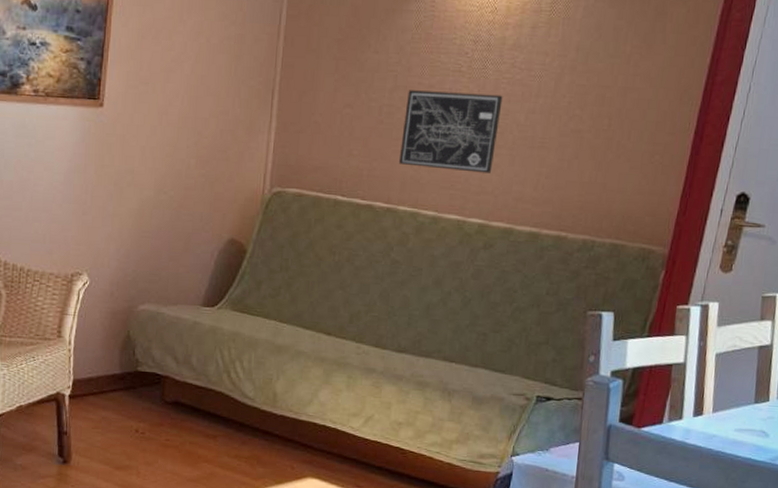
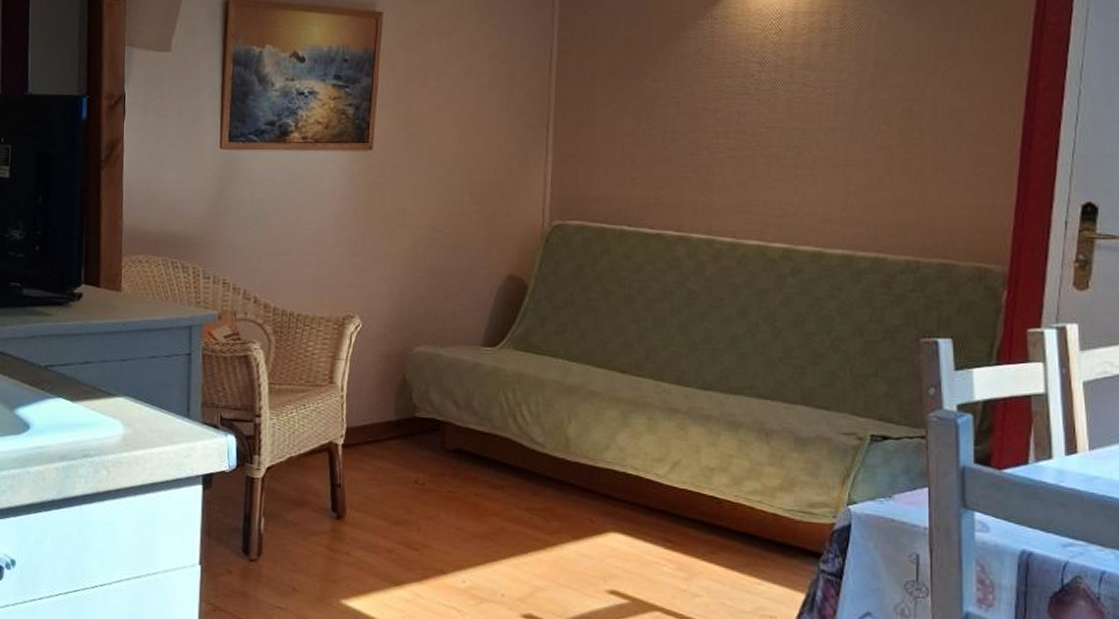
wall art: present [398,90,503,173] -> none [687,115,797,195]

